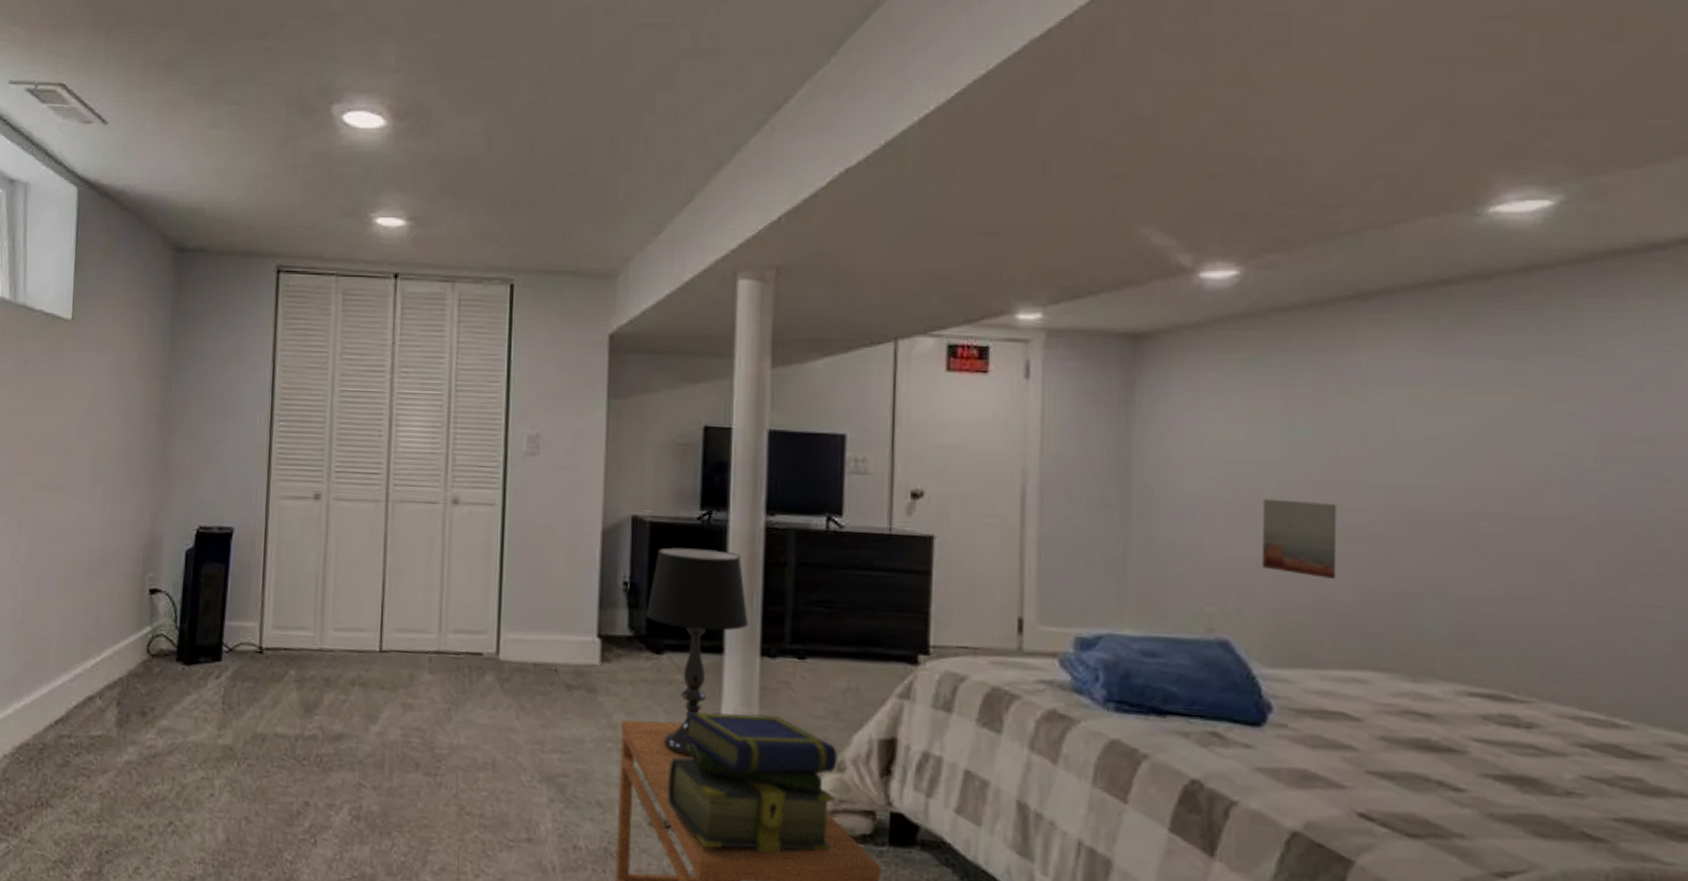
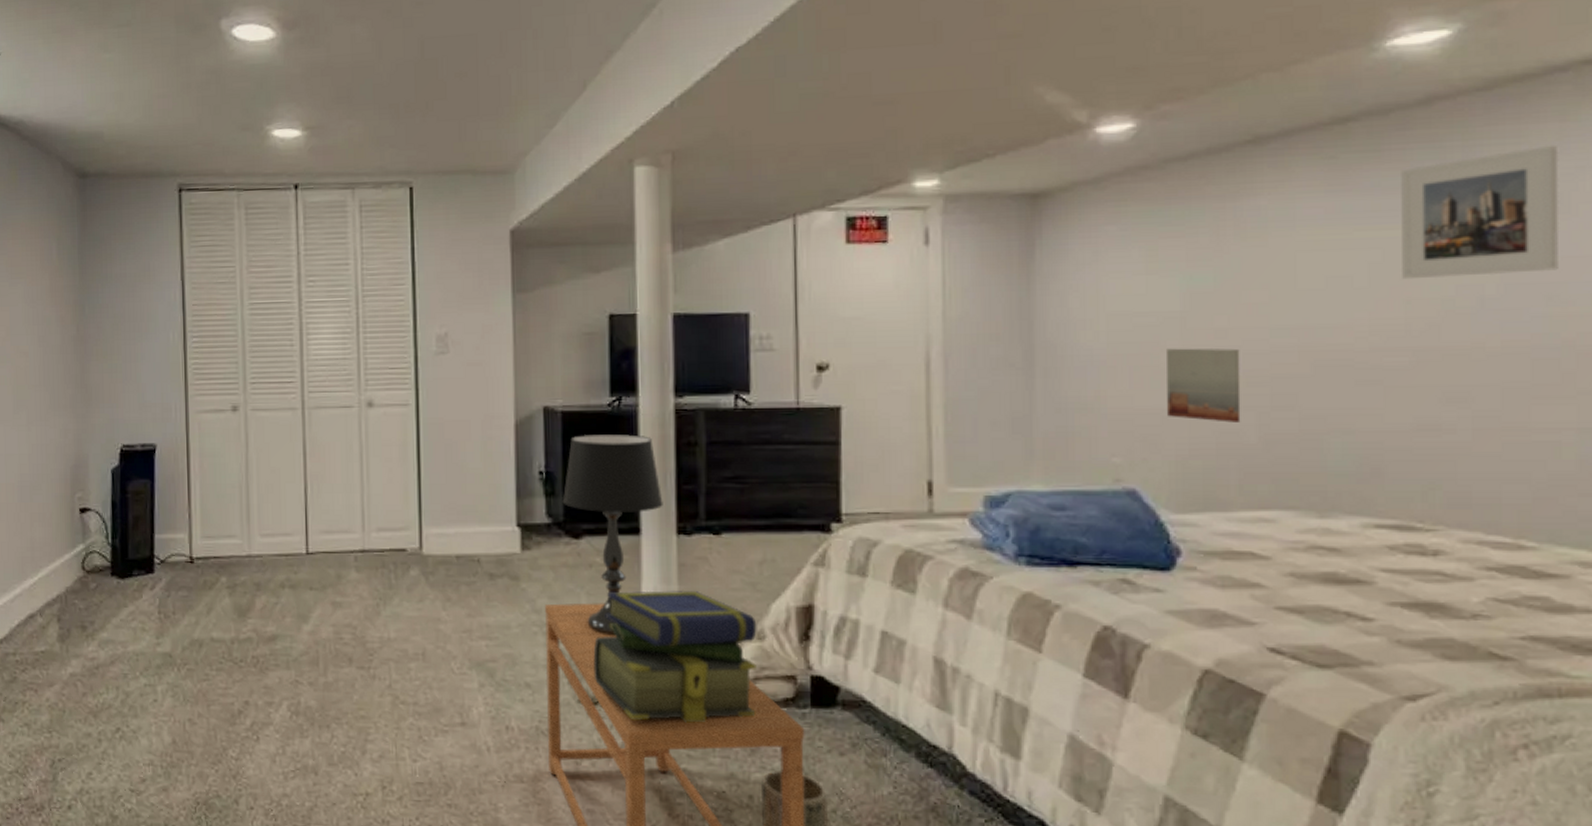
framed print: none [1500,321,1658,447] -> present [1401,144,1559,280]

